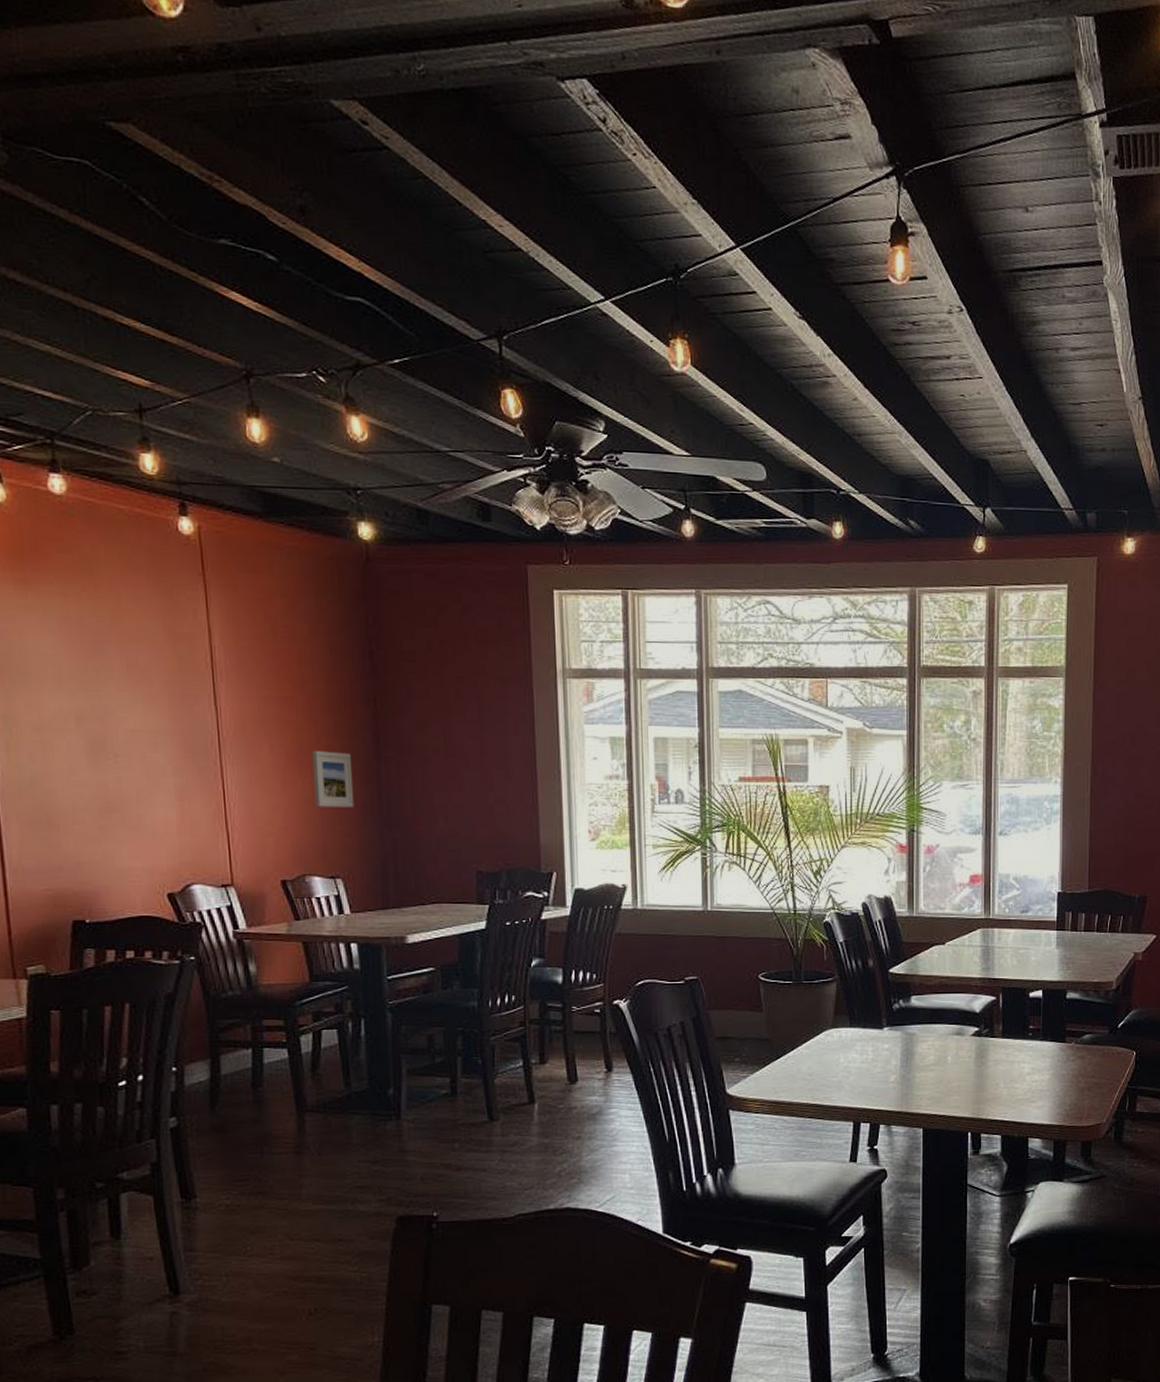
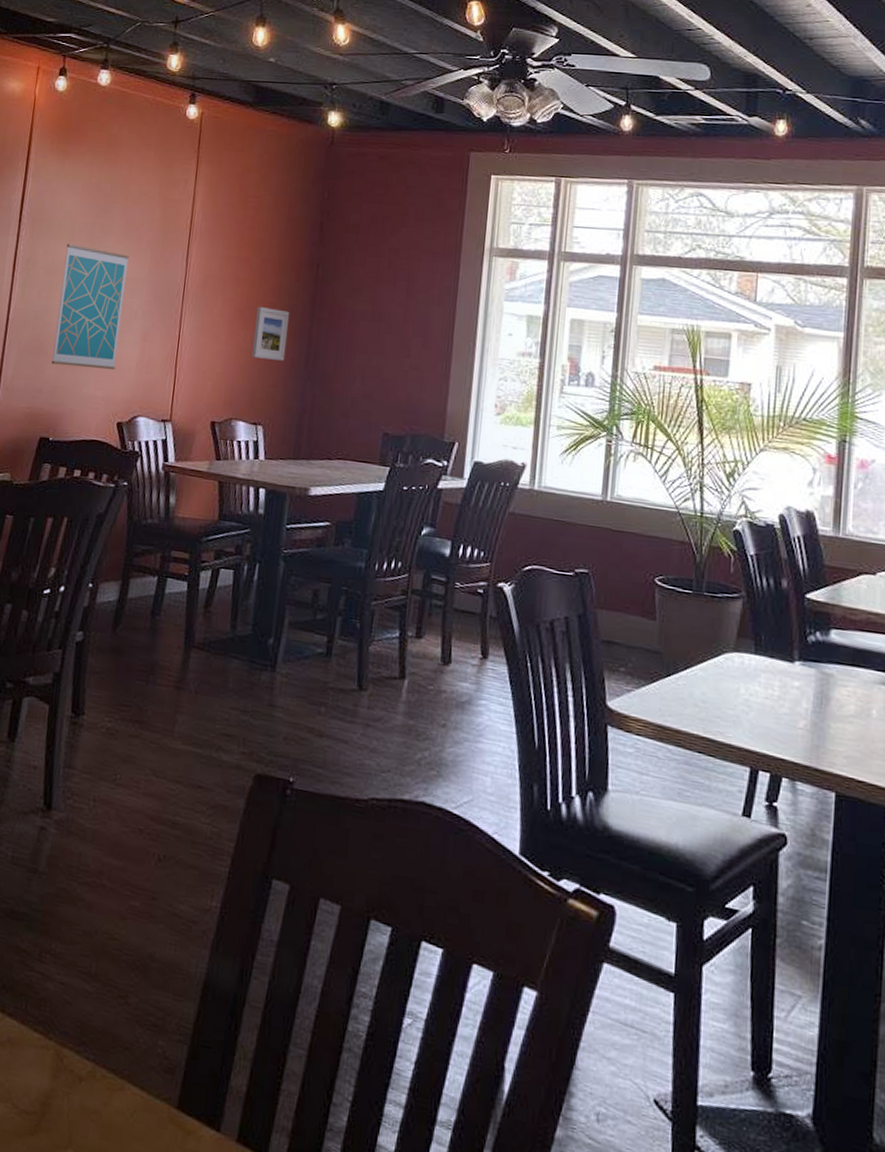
wall art: none [54,694,152,837] -> present [51,244,129,370]

